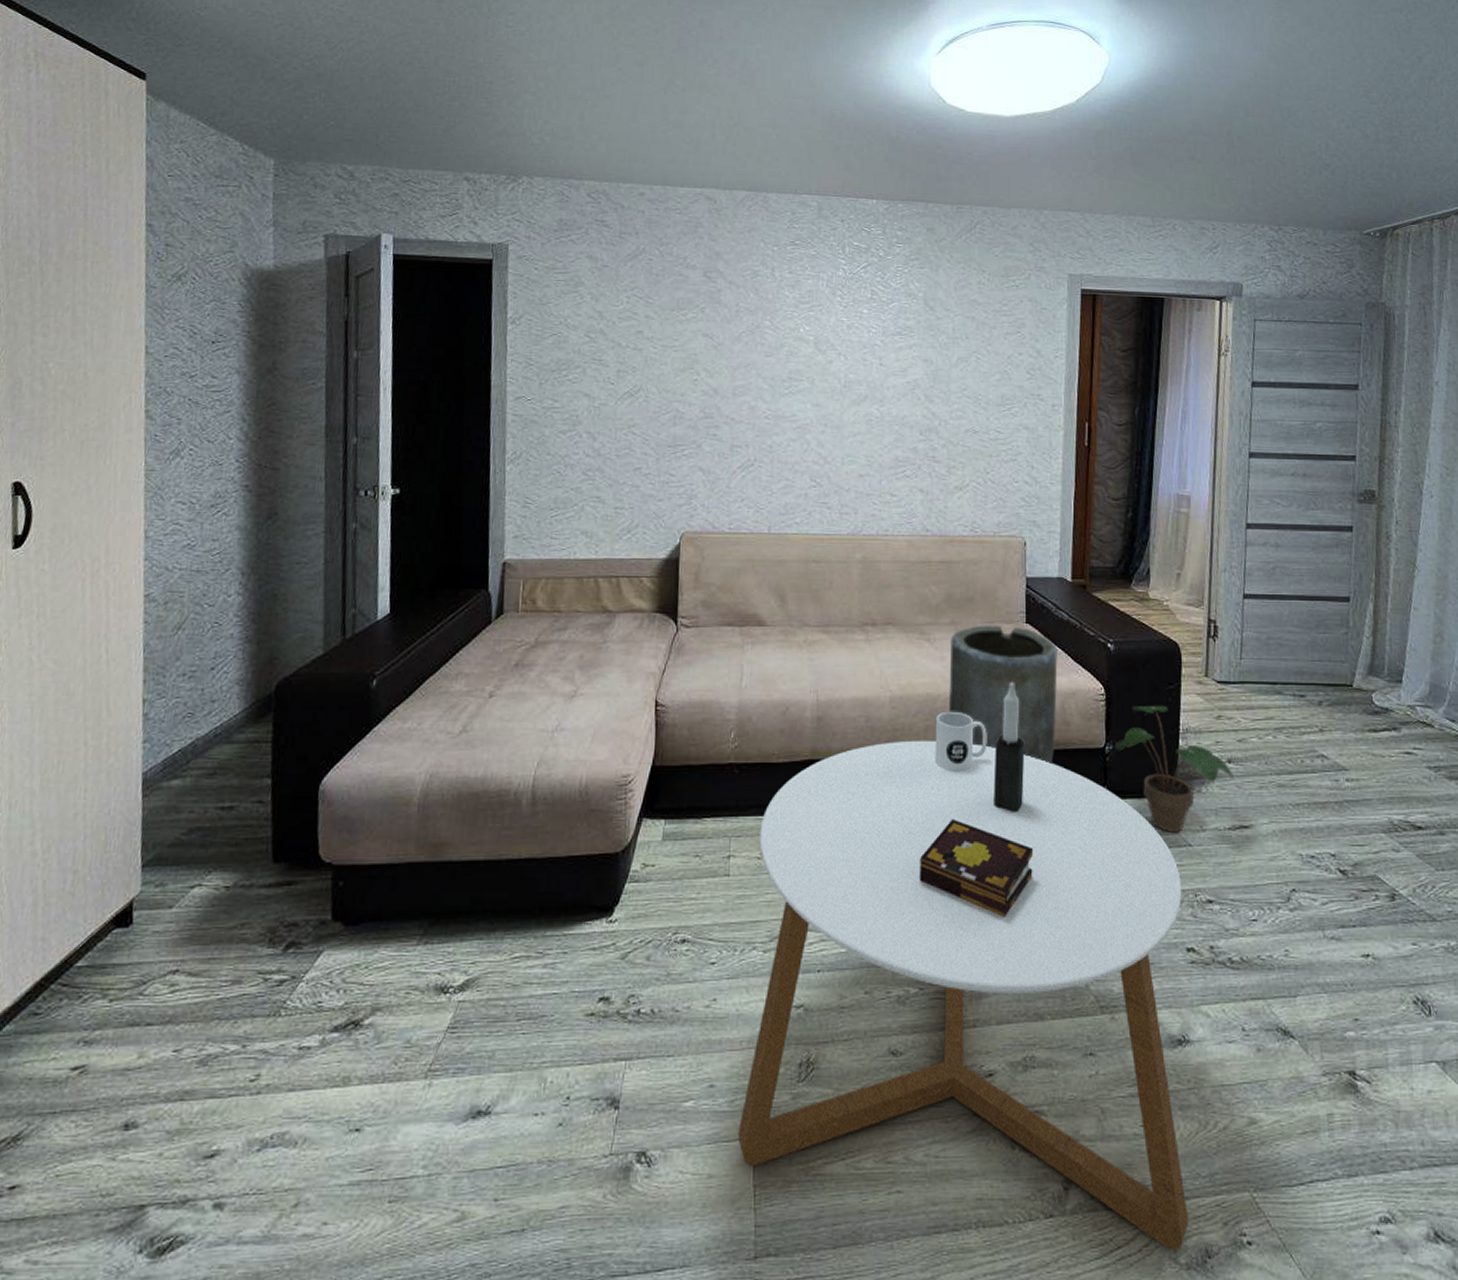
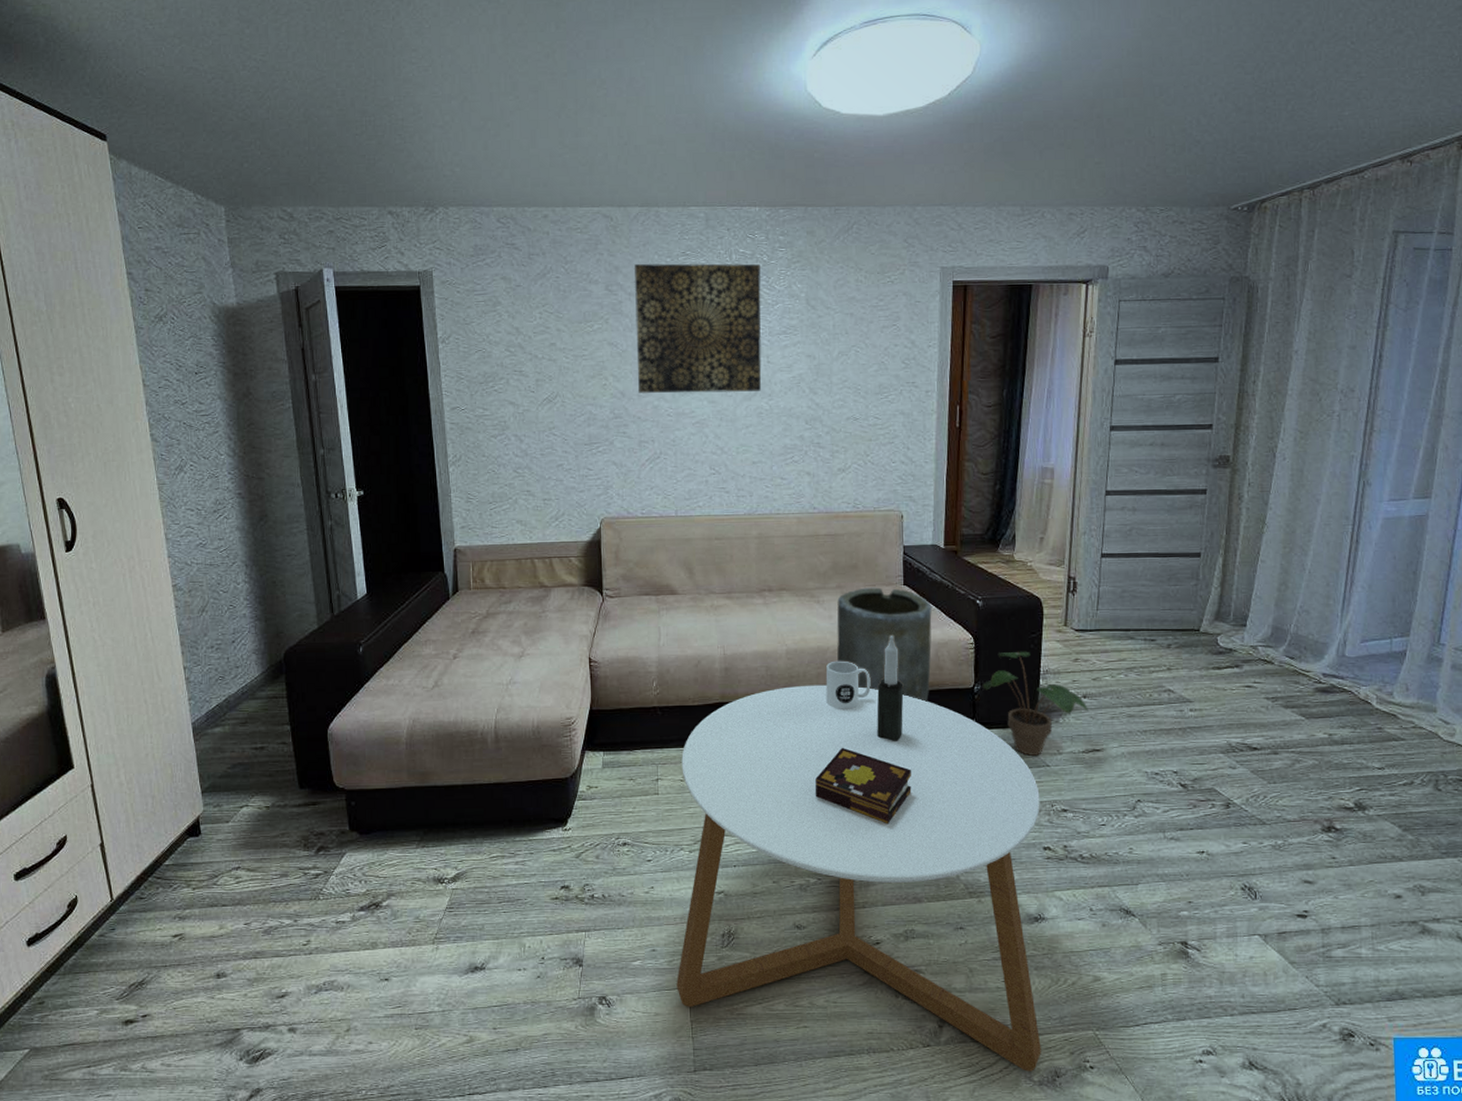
wall art: none [733,251,876,396] -> present [633,263,762,393]

